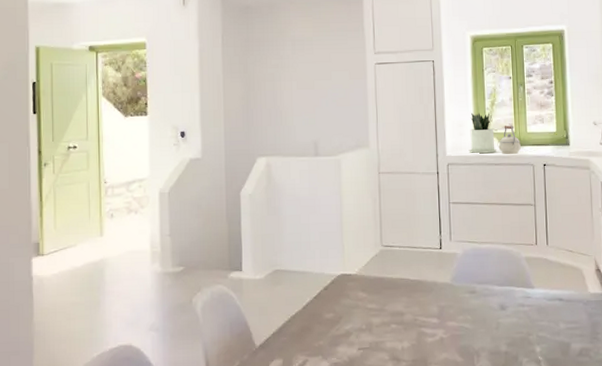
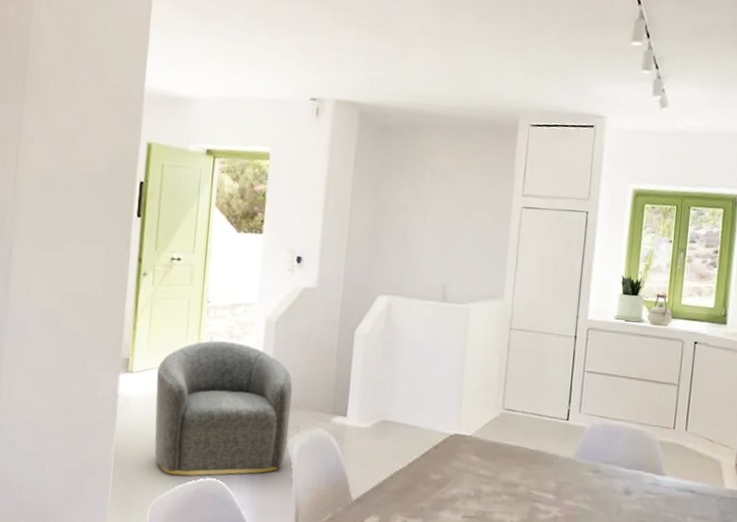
armchair: none [65,216,192,345] -> present [154,340,293,476]

